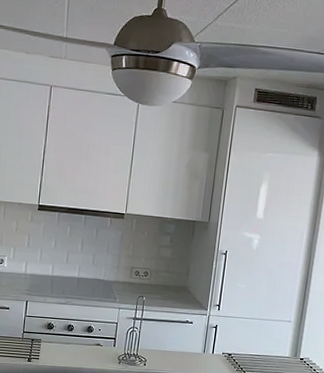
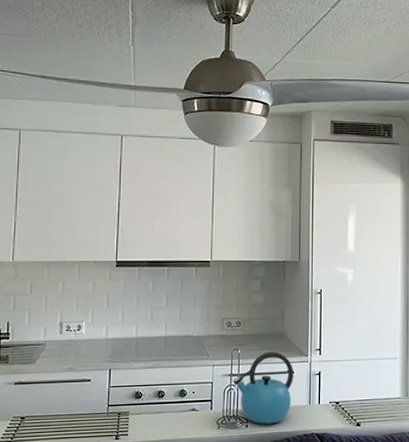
kettle: none [135,302,193,366] -> present [232,351,294,424]

